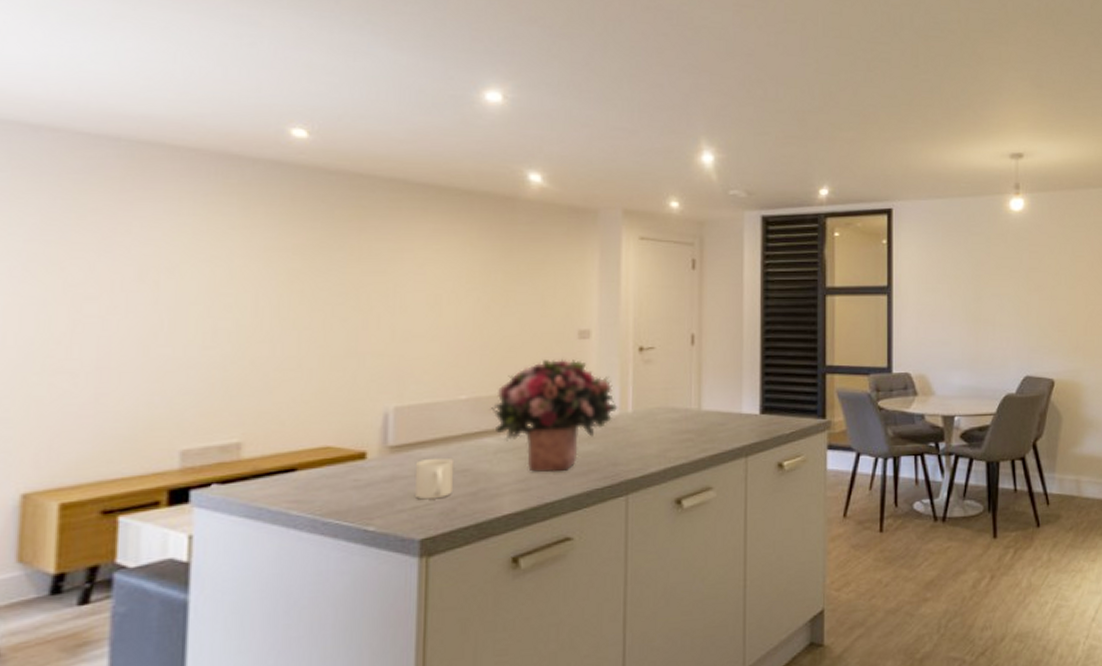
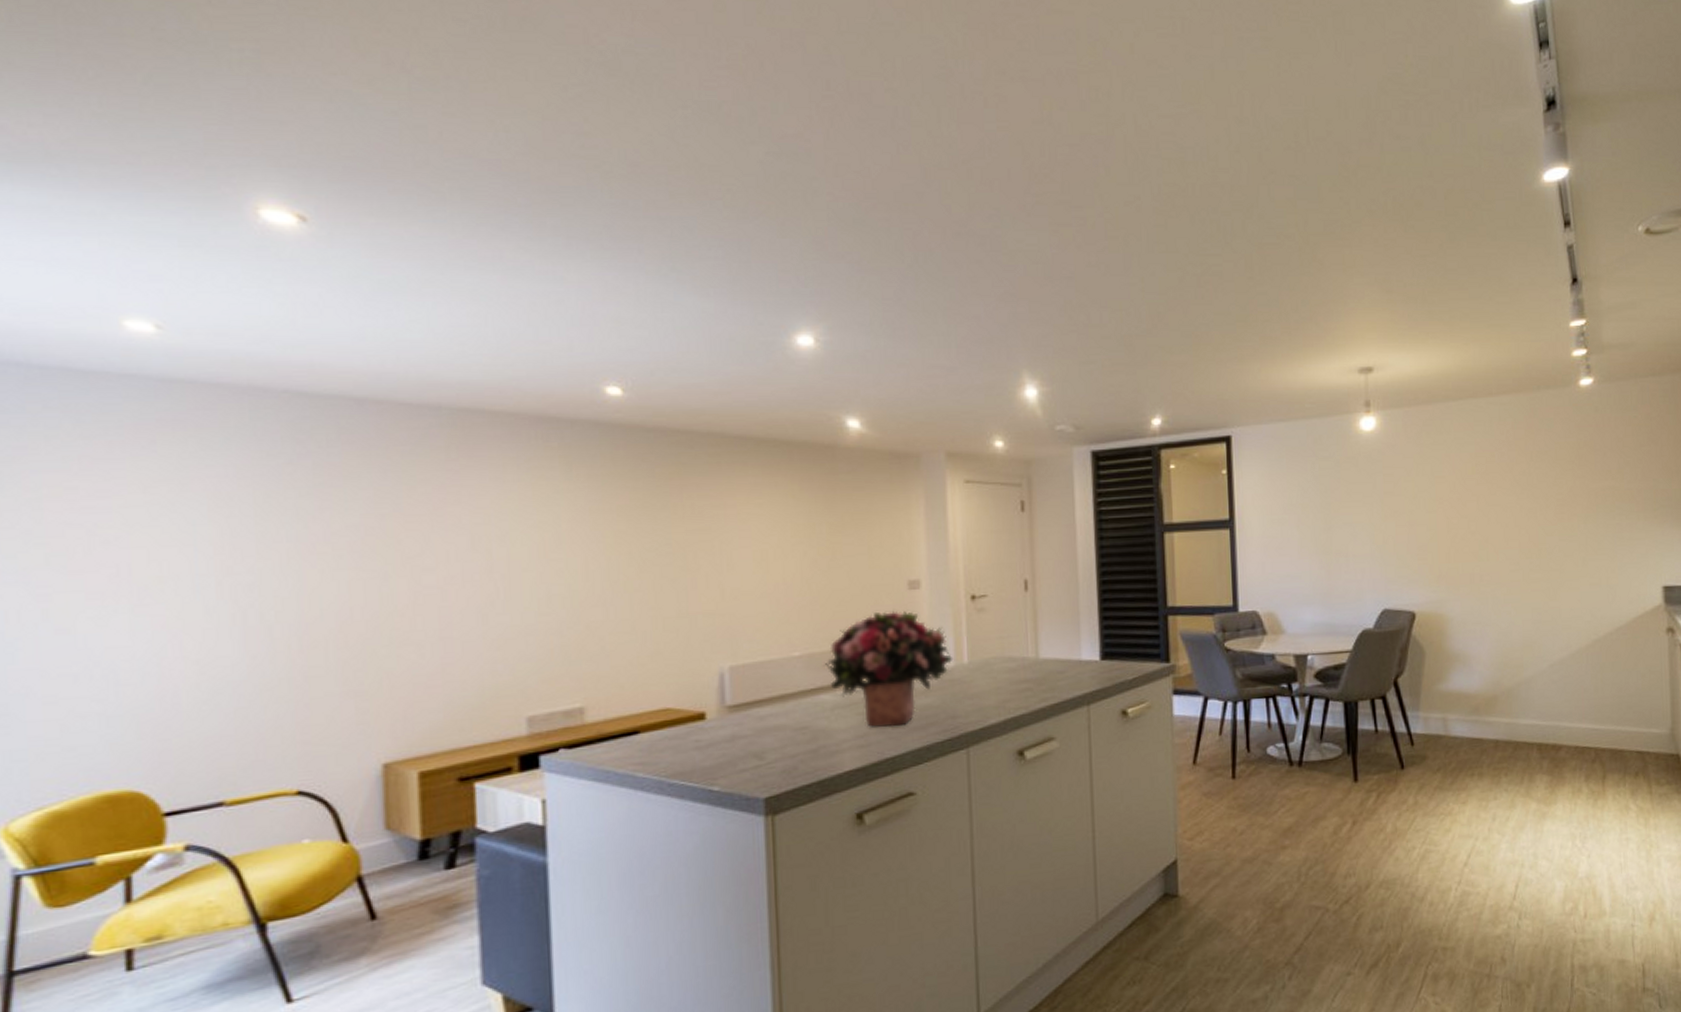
cup: present [414,457,455,500] -> none [754,715,794,759]

